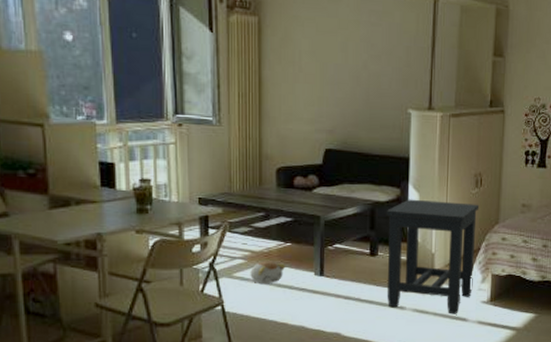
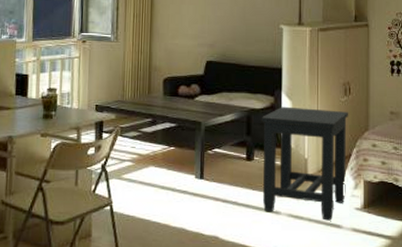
plush toy: present [250,261,286,285] -> none [137,163,170,186]

